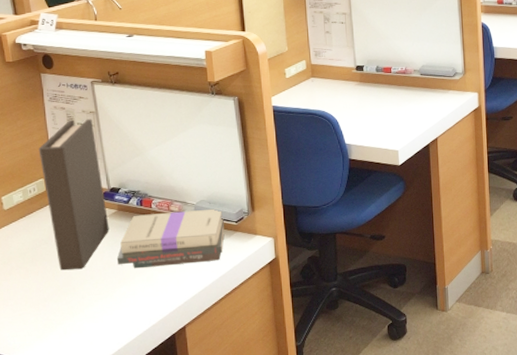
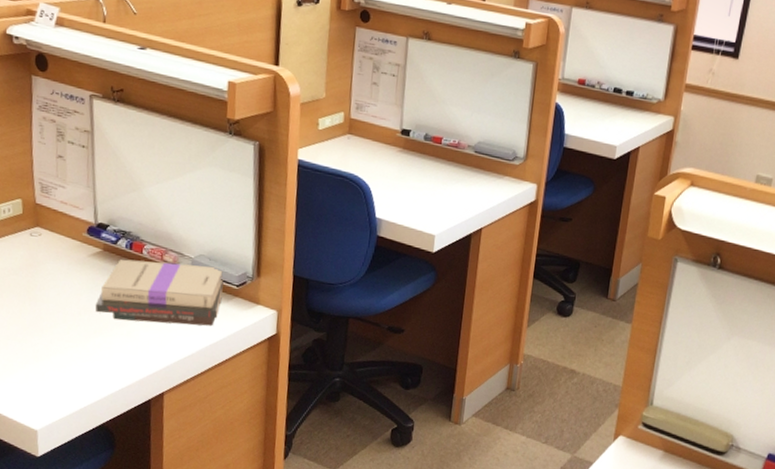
binder: present [38,119,109,270] -> none [19,135,91,309]

